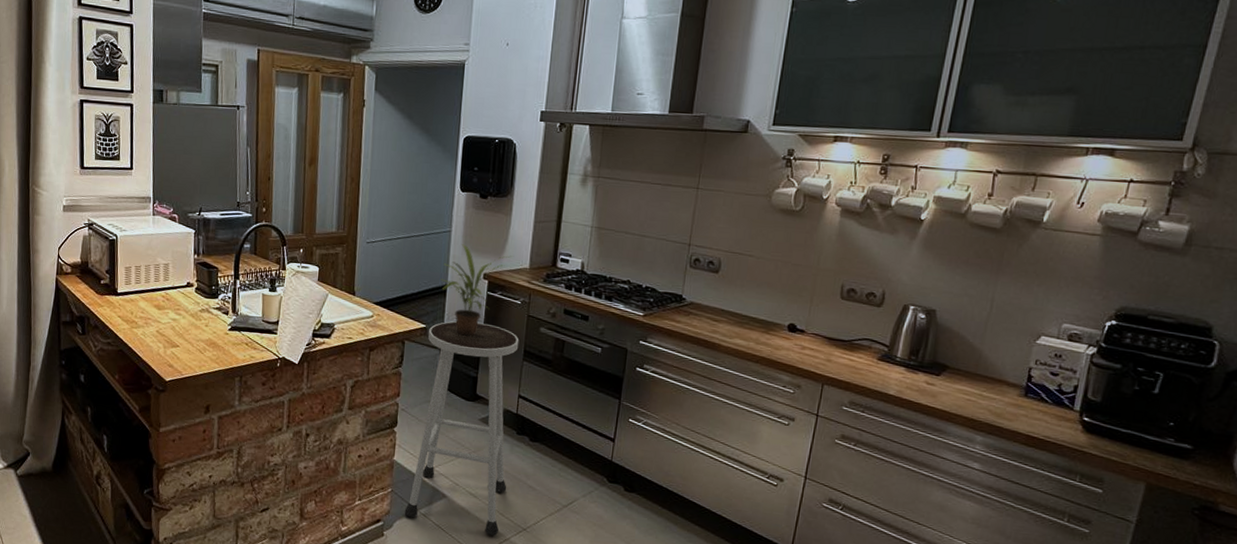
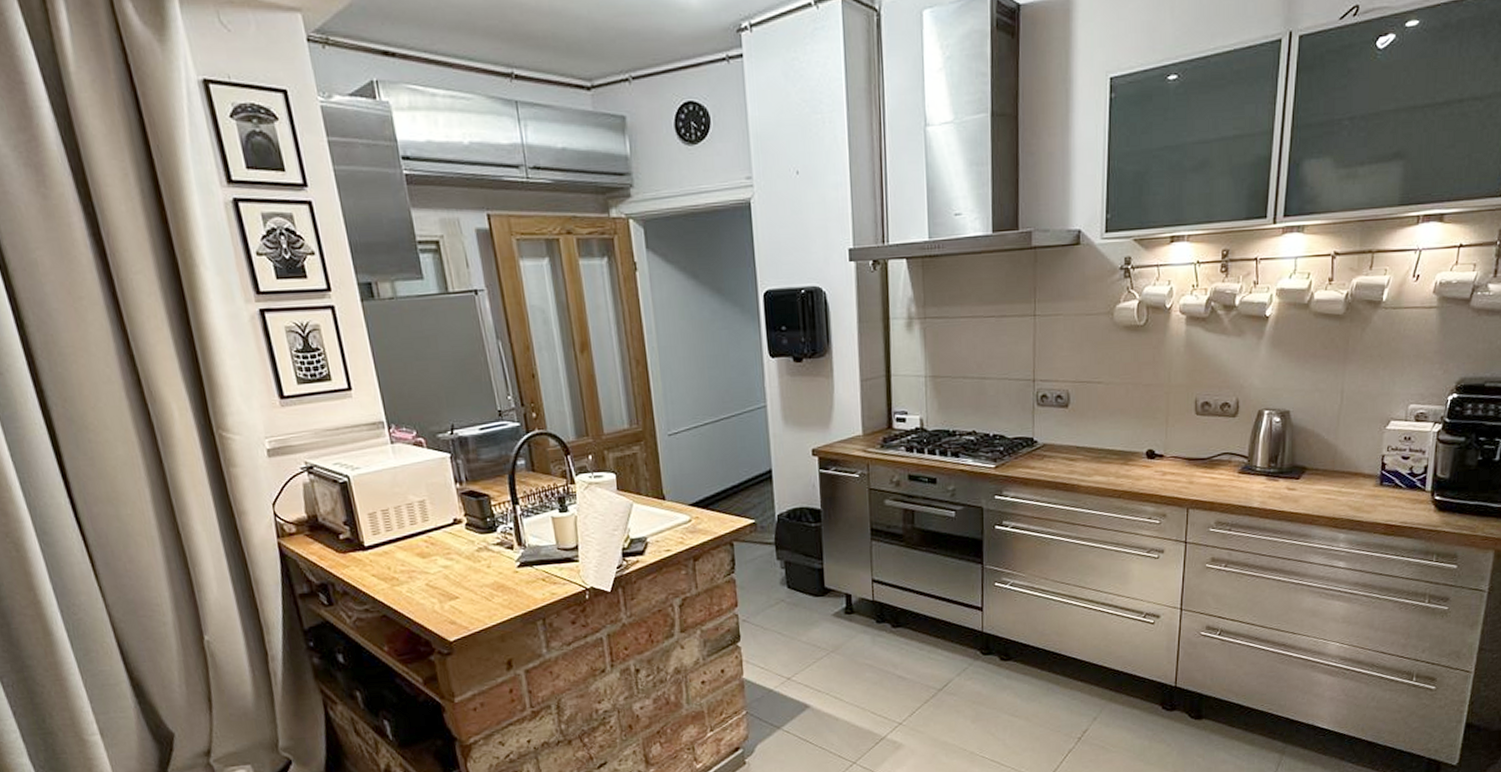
stool: present [404,321,519,535] -> none [759,506,875,738]
potted plant: present [441,244,512,337] -> none [763,419,841,525]

